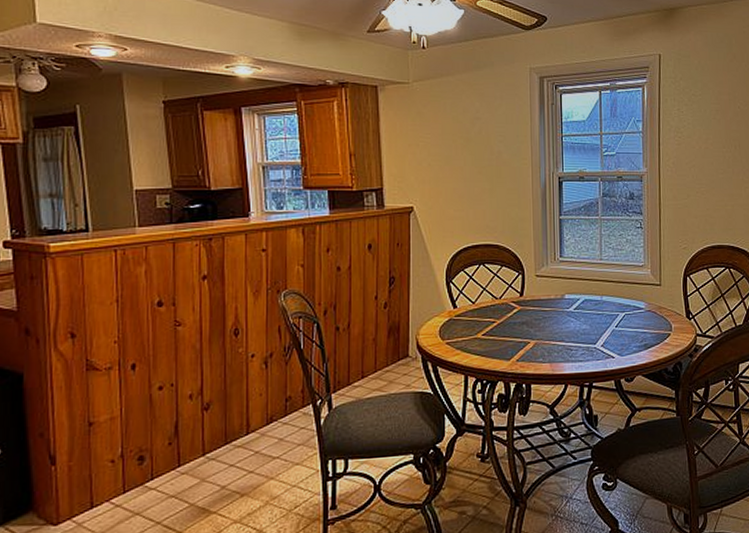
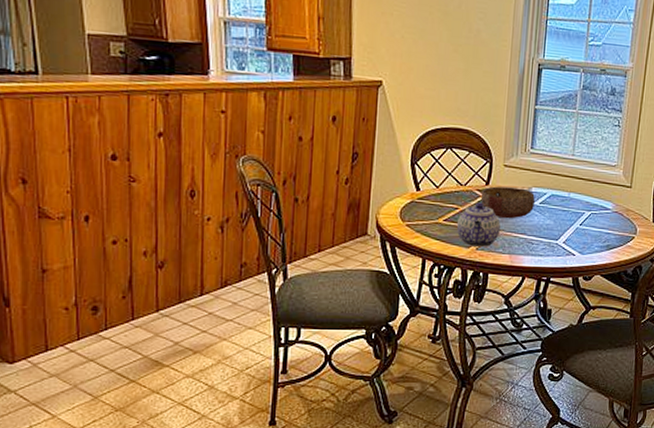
teapot: none [496,314,538,360] -> present [457,202,501,248]
bowl: none [516,296,569,328] -> present [480,186,535,219]

